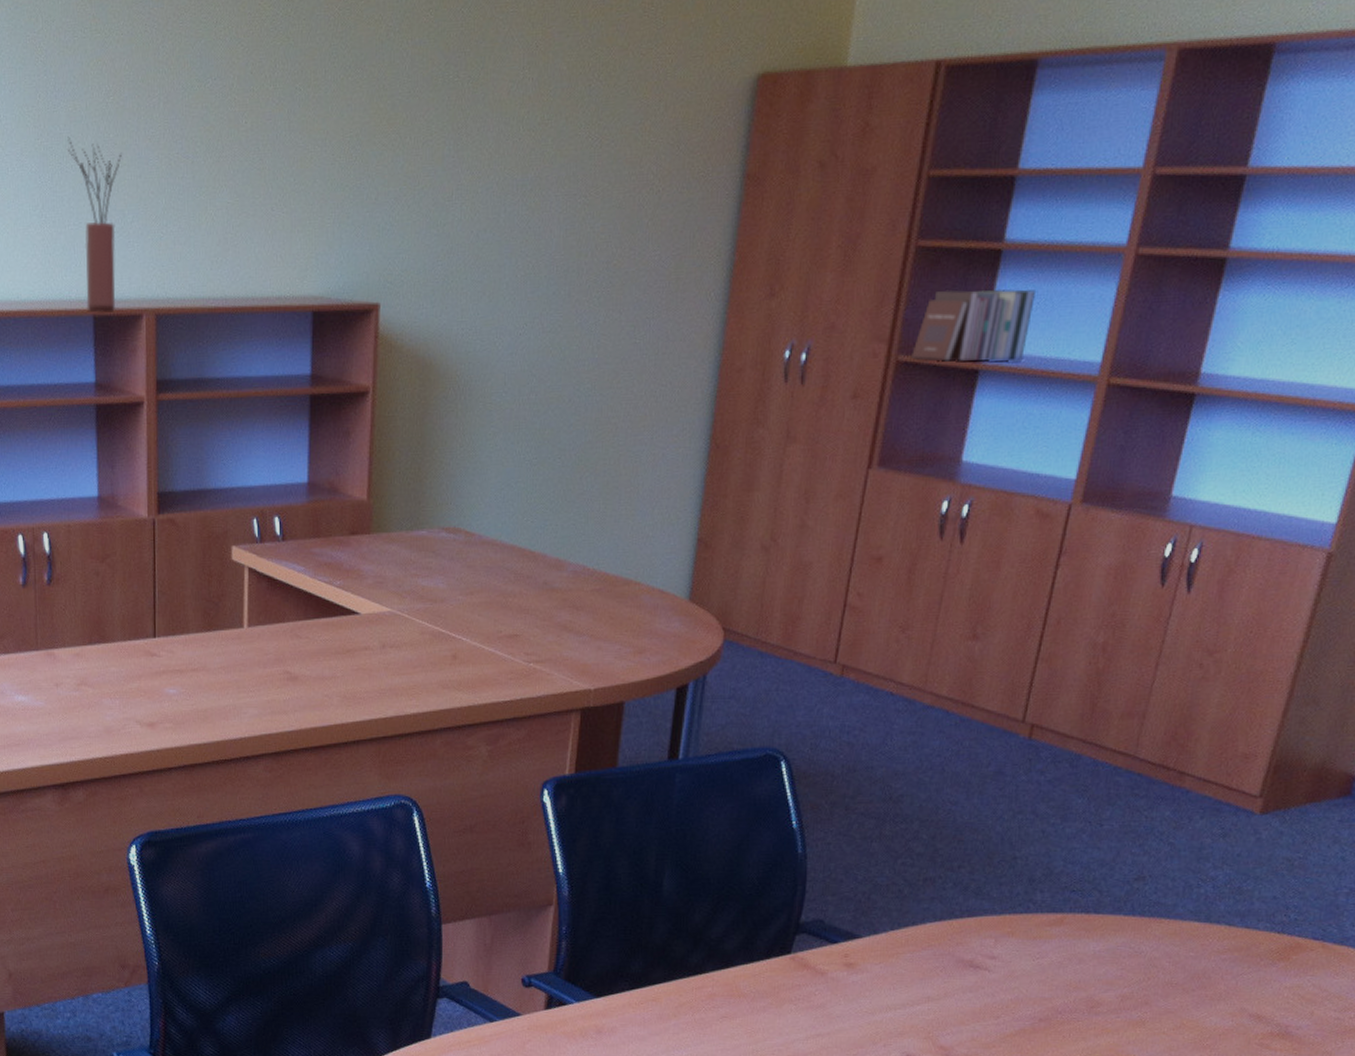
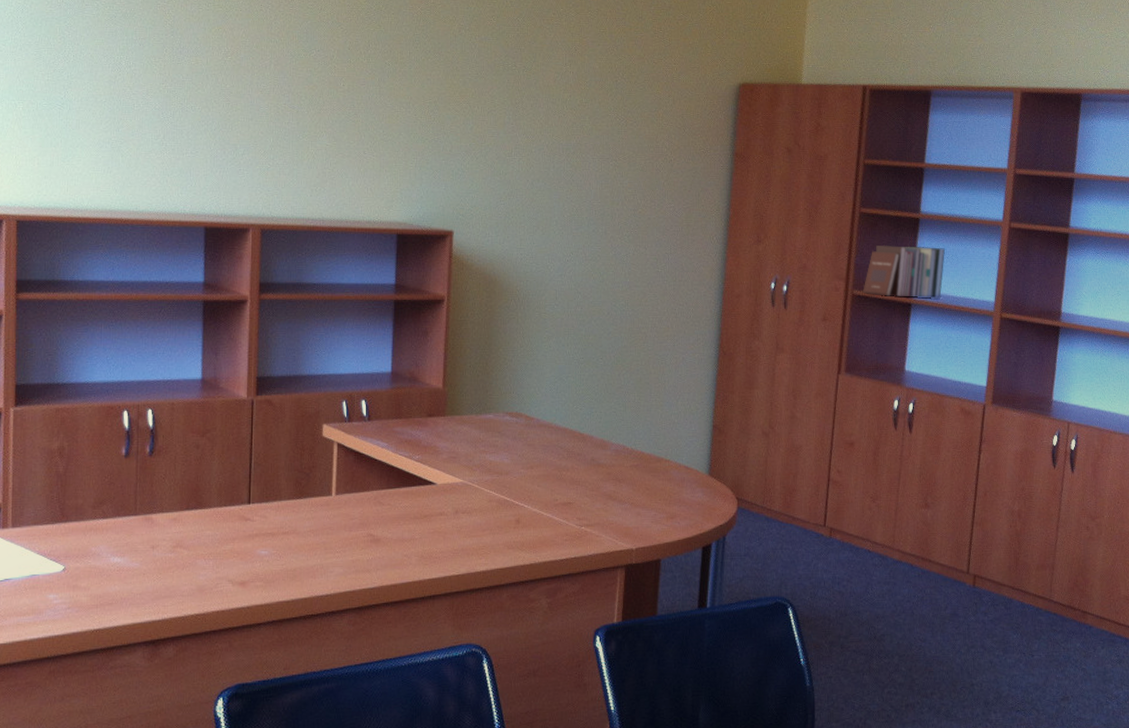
vase: present [67,136,122,314] -> none [189,84,236,226]

